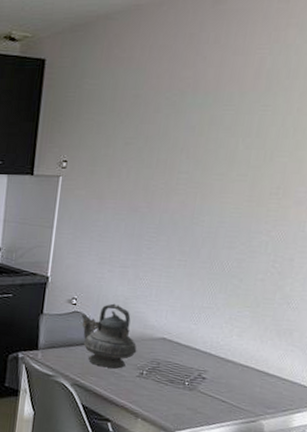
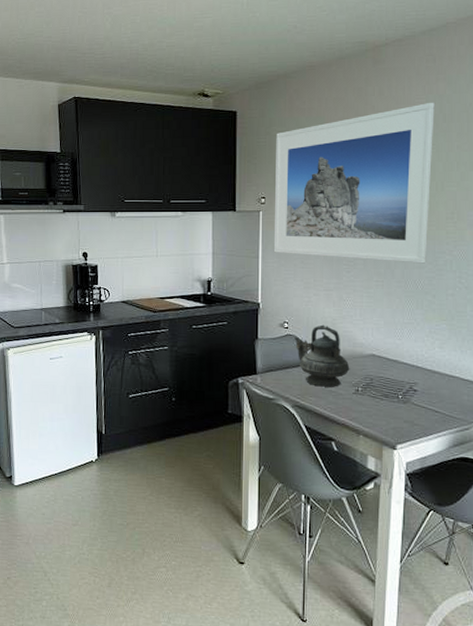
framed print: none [69,53,279,244] -> present [273,102,435,264]

